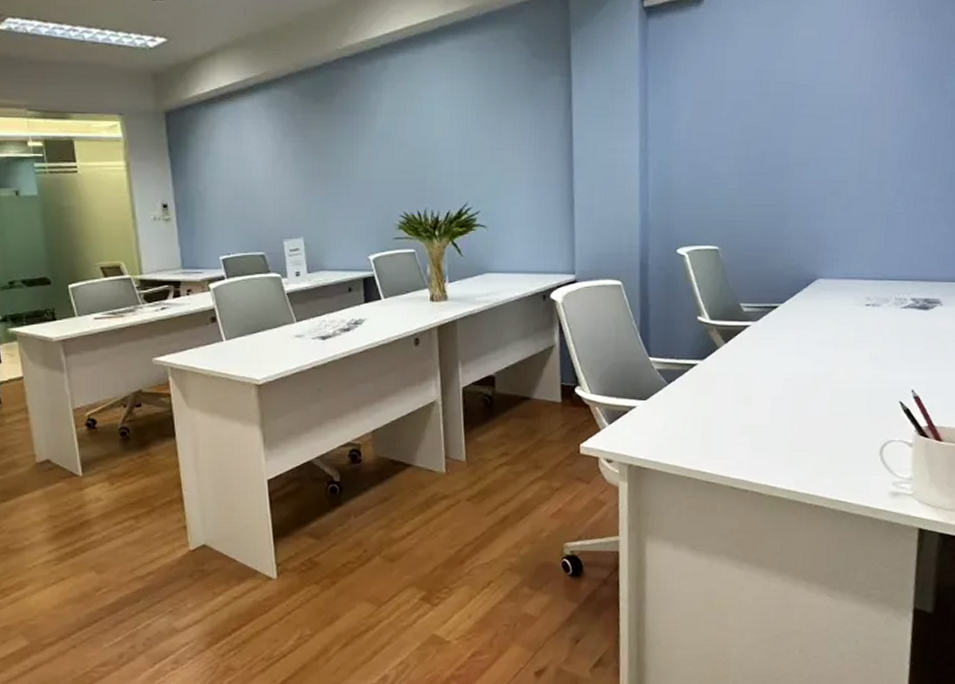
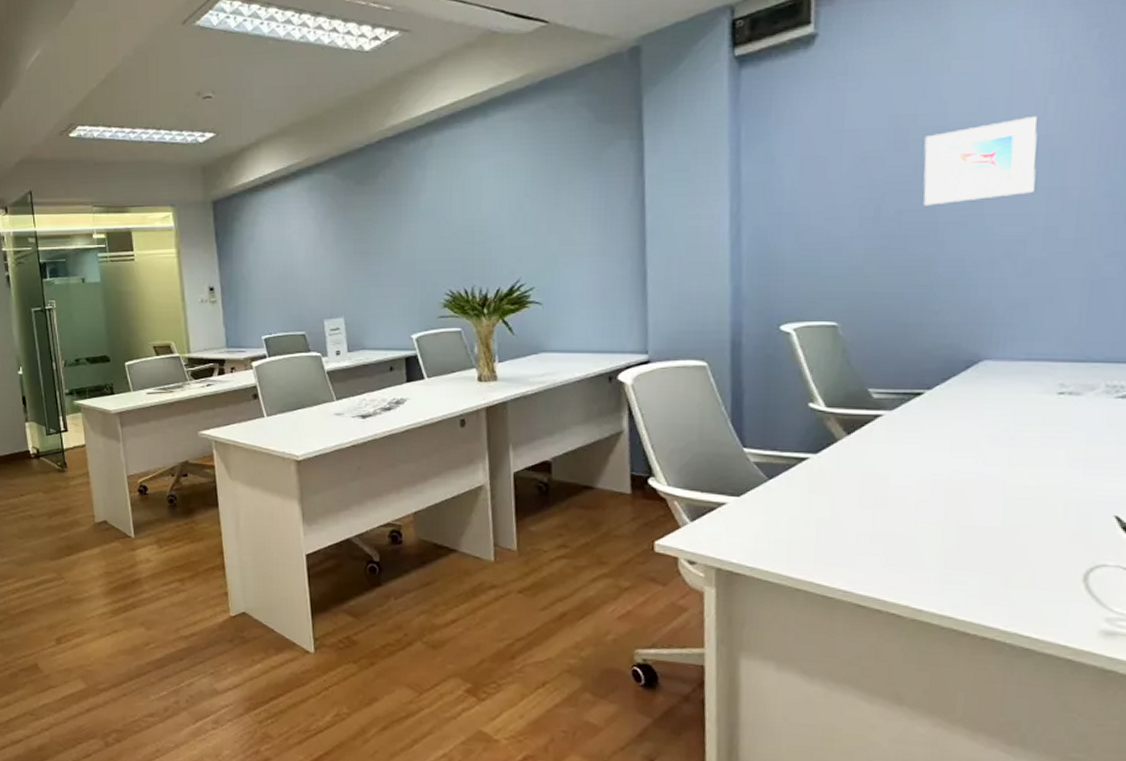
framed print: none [779,79,856,149] -> present [923,117,1039,206]

